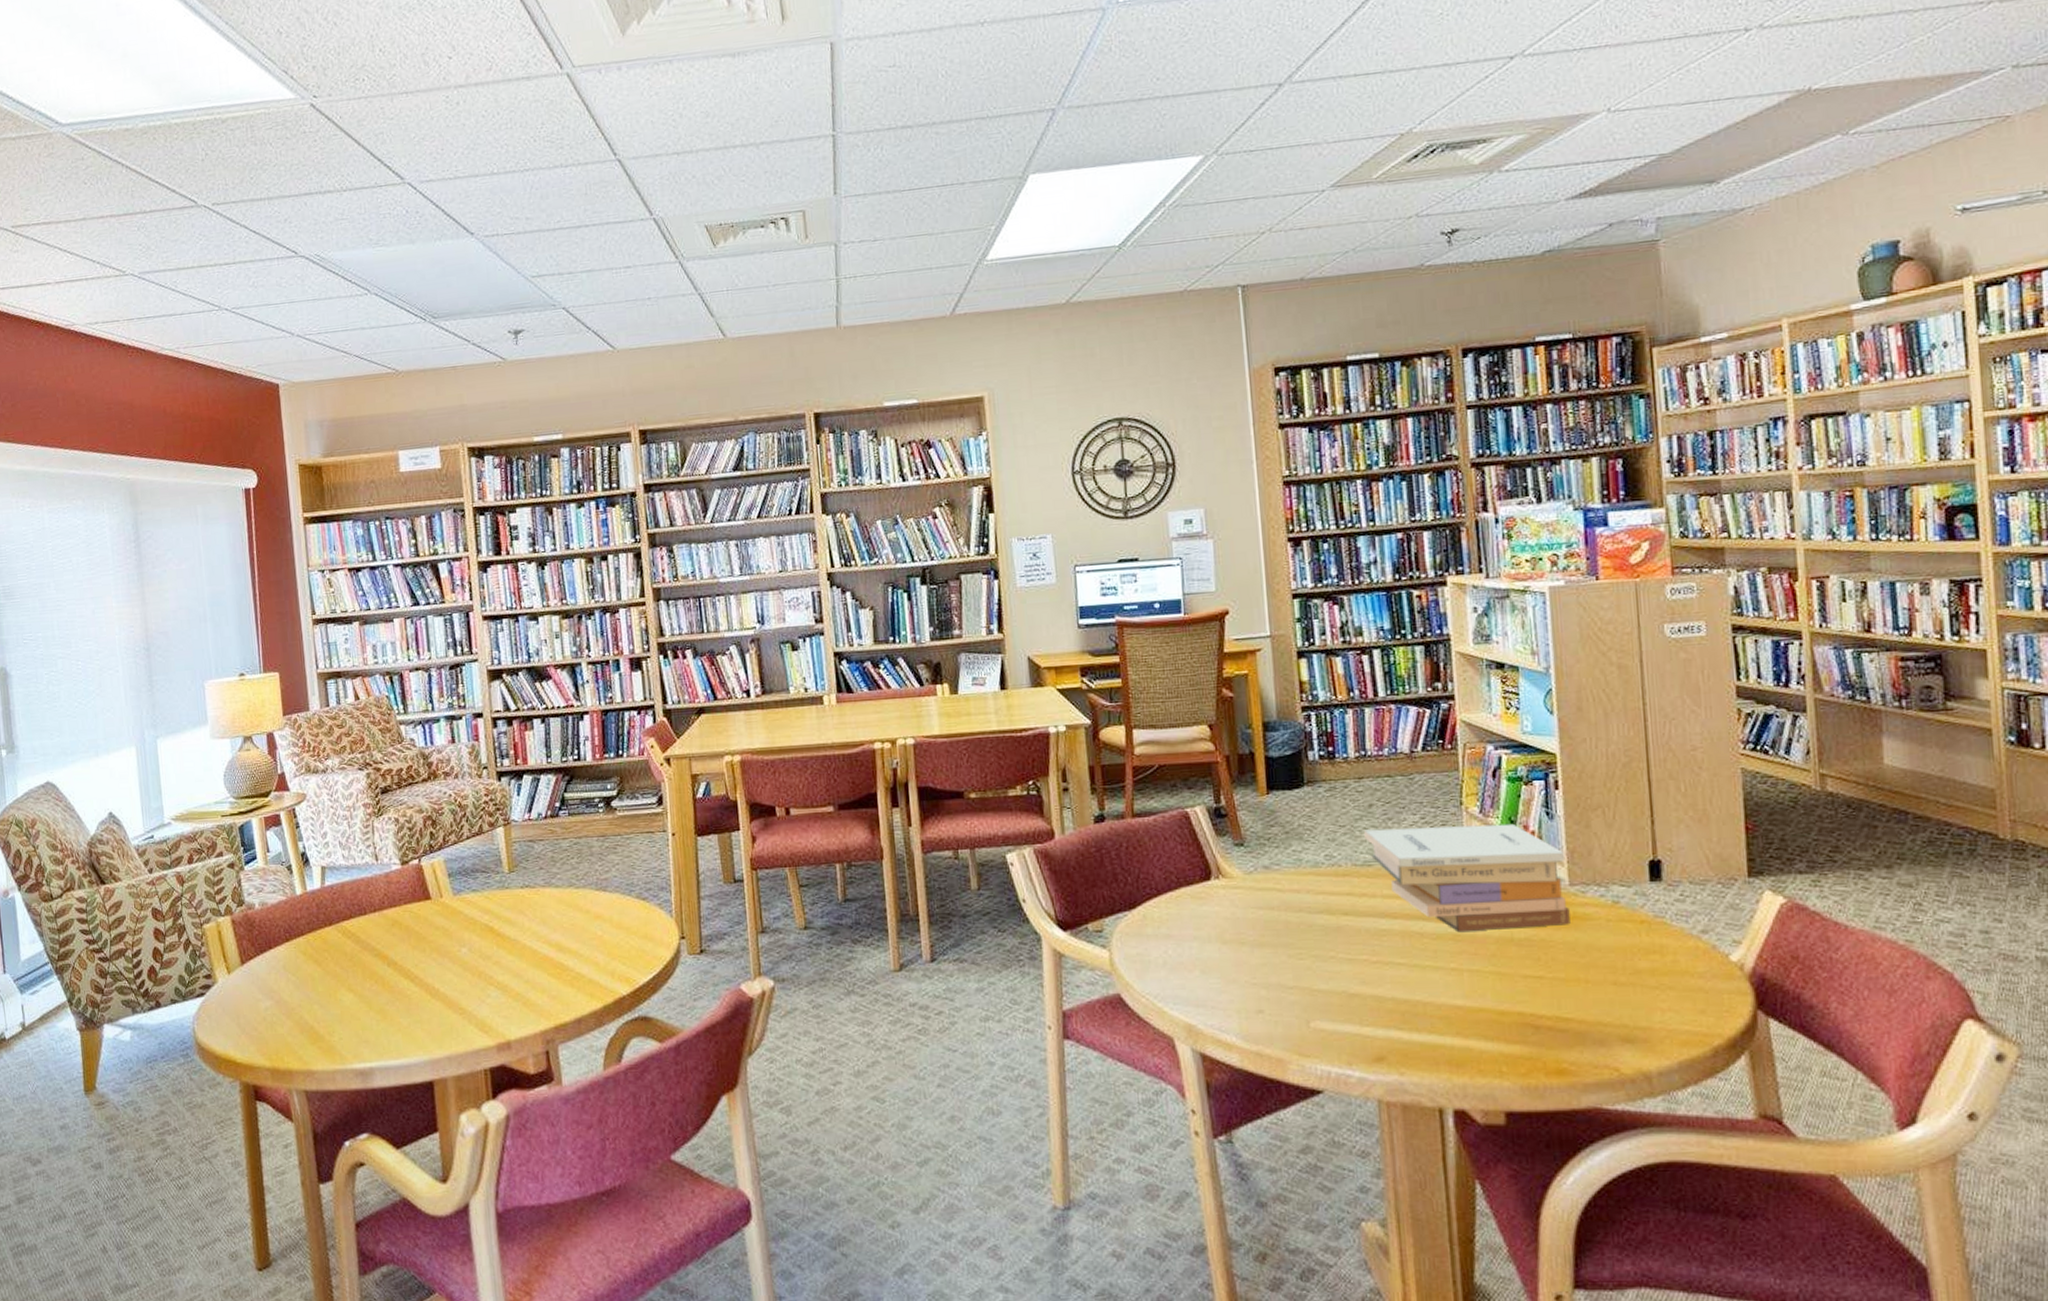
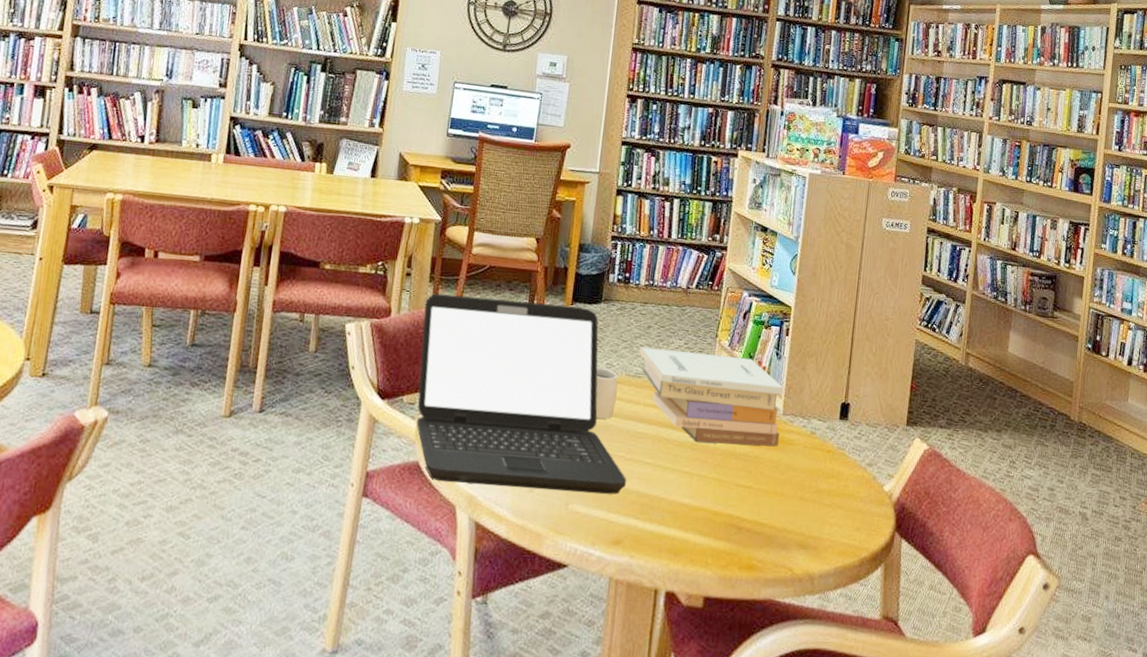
laptop: none [1091,795,1377,1012] -> present [416,293,626,494]
mug: none [1313,861,1346,920] -> present [595,367,619,419]

